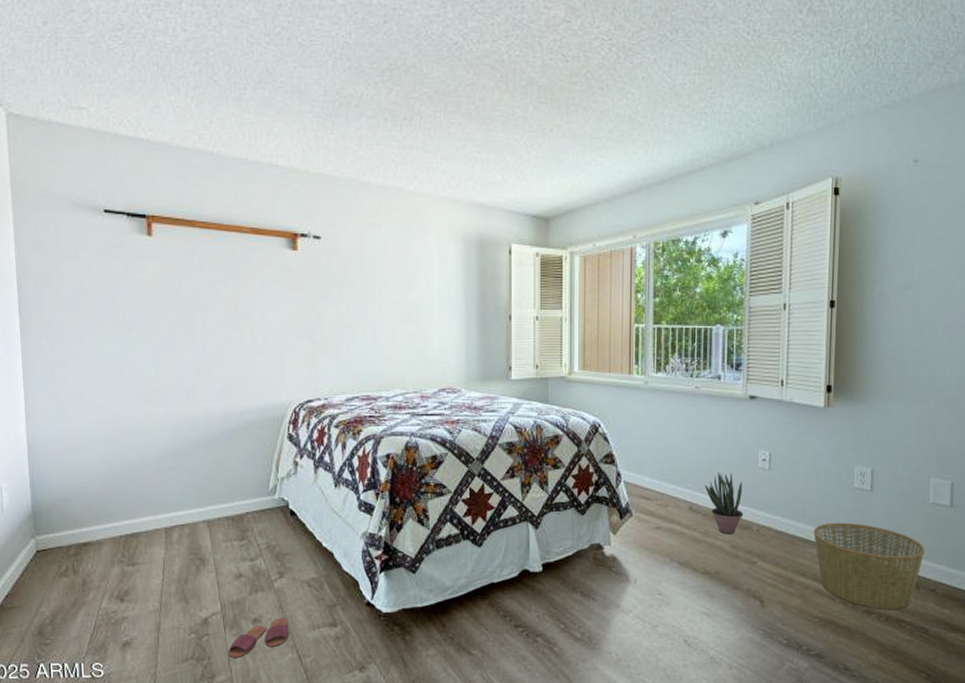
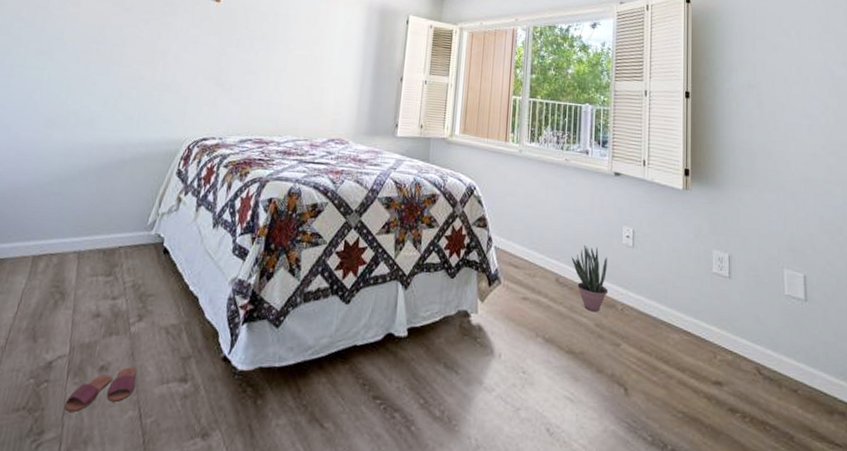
basket: present [813,522,924,610] -> none [676,307,784,411]

